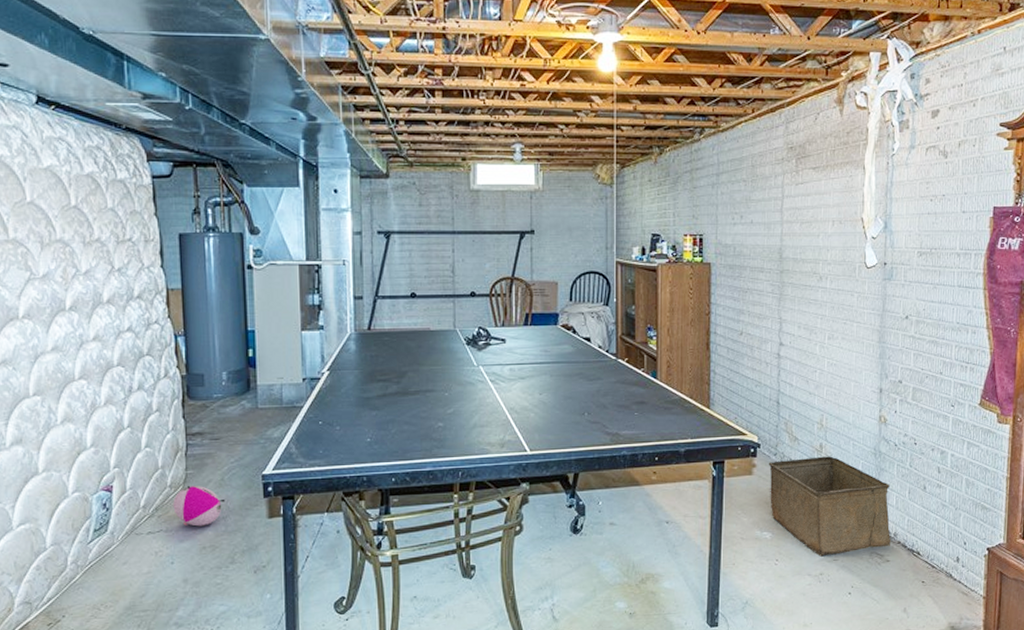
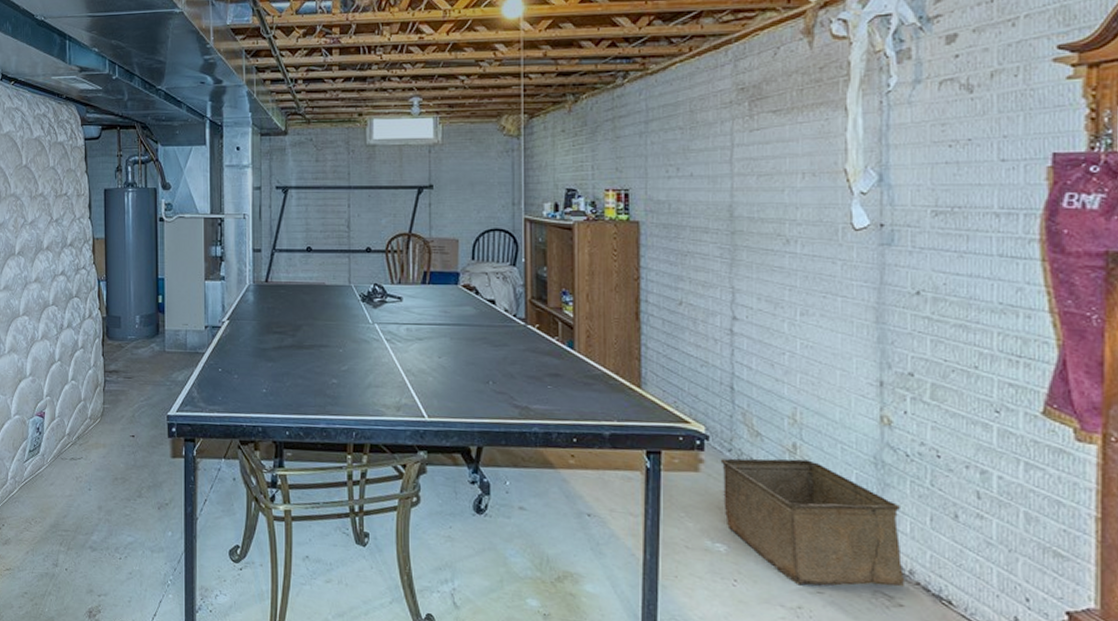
ball: present [173,485,222,527] -> none [92,418,132,459]

